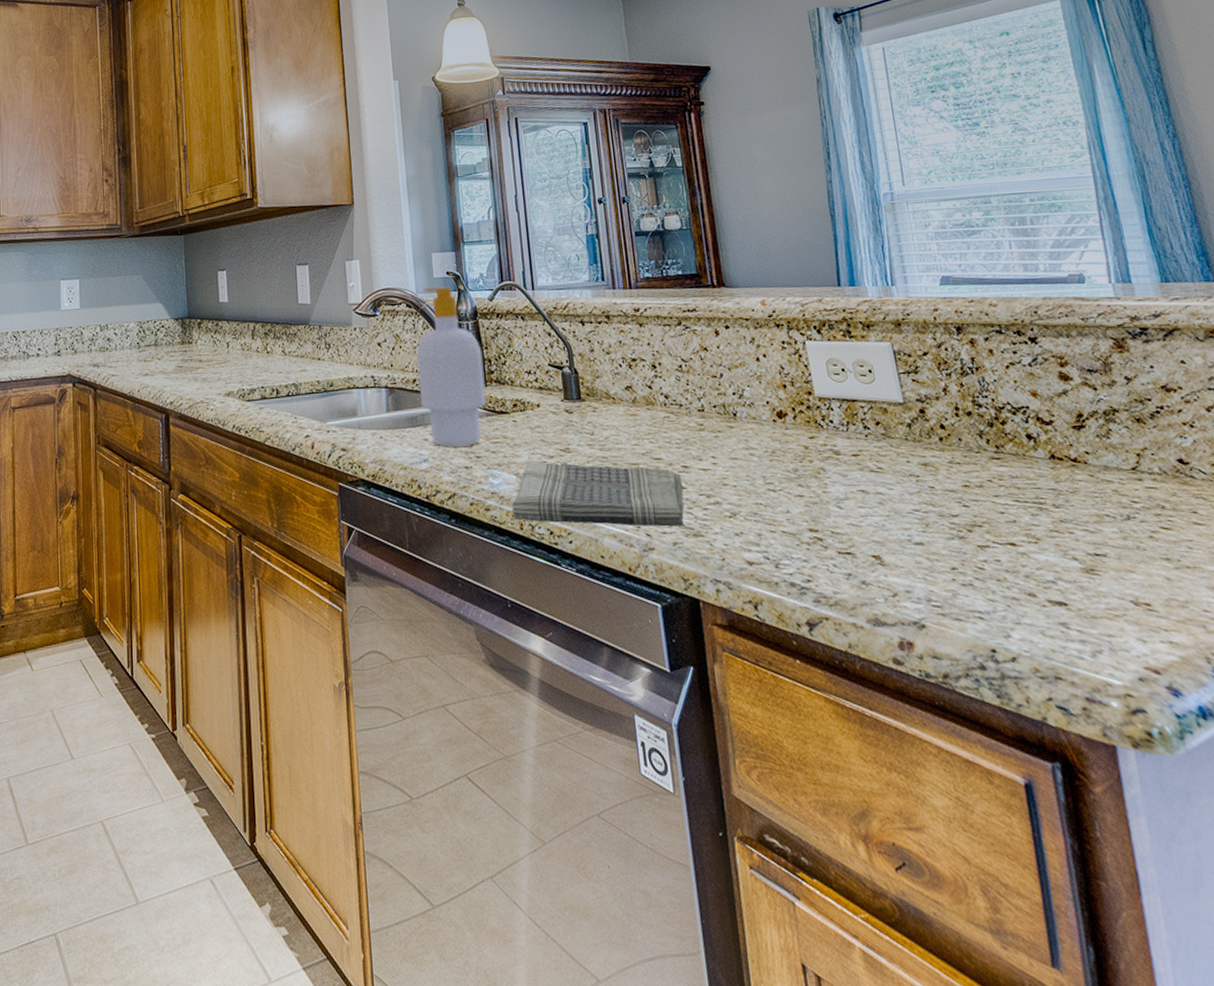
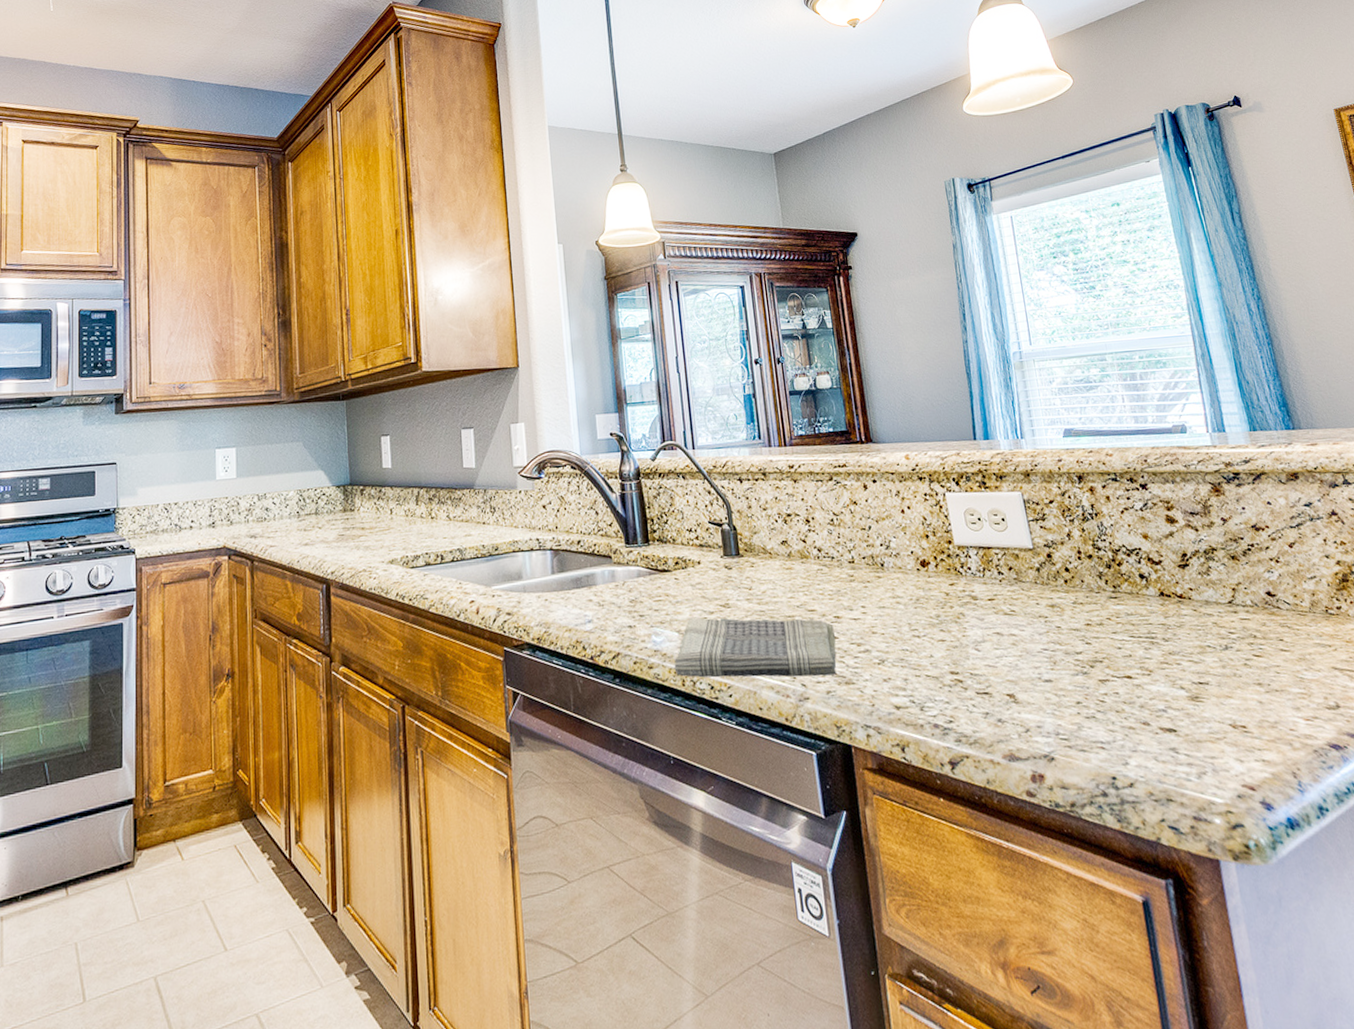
soap bottle: present [416,286,487,447] -> none [580,447,650,607]

